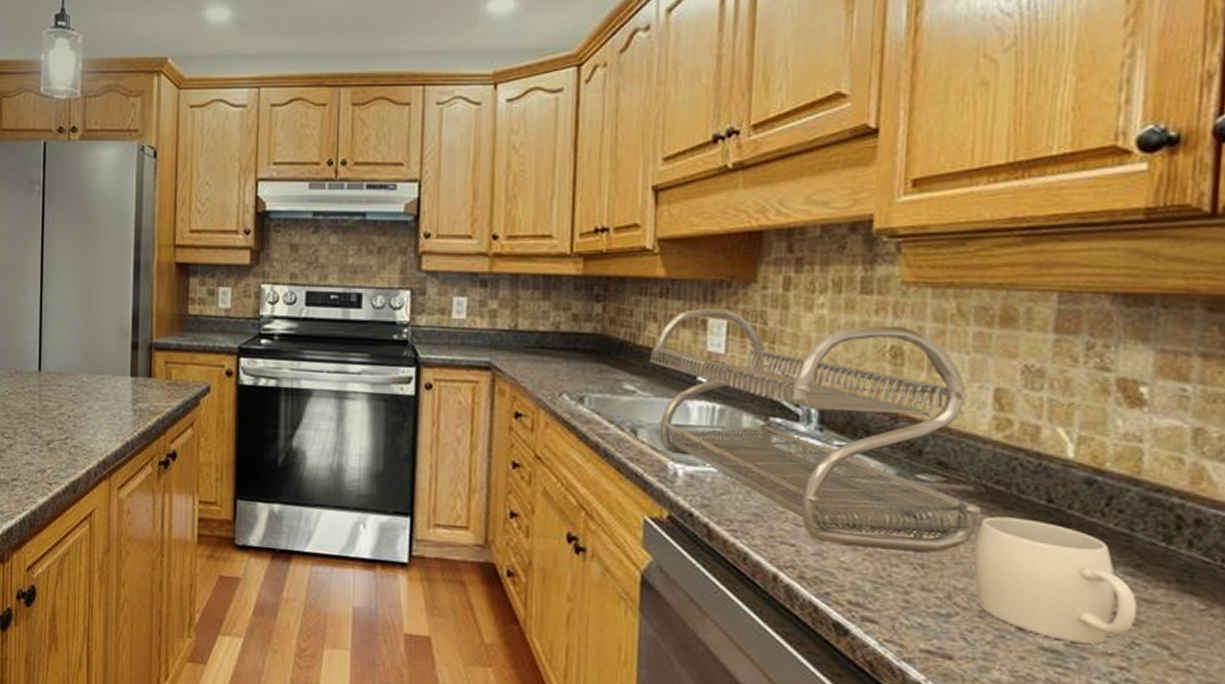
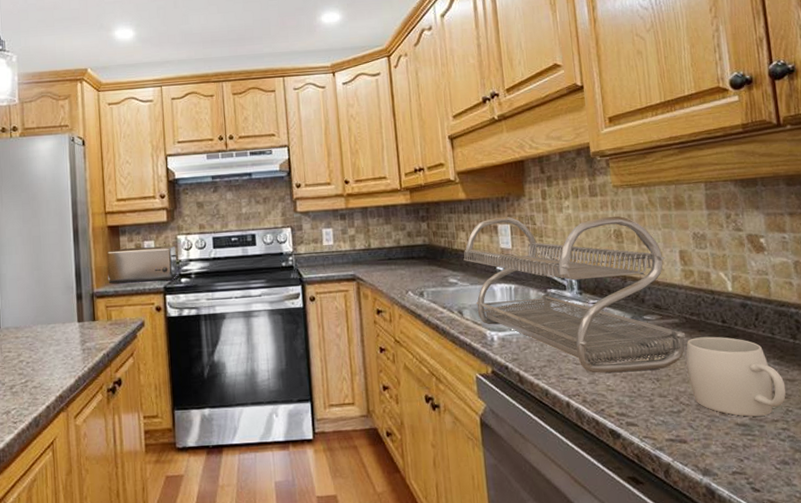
toaster: none [171,292,260,340] -> present [106,245,178,284]

